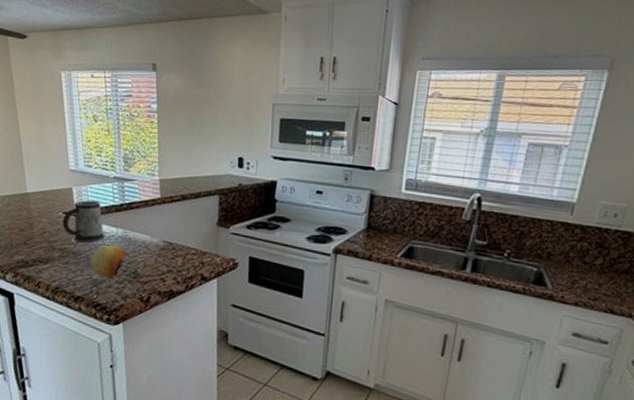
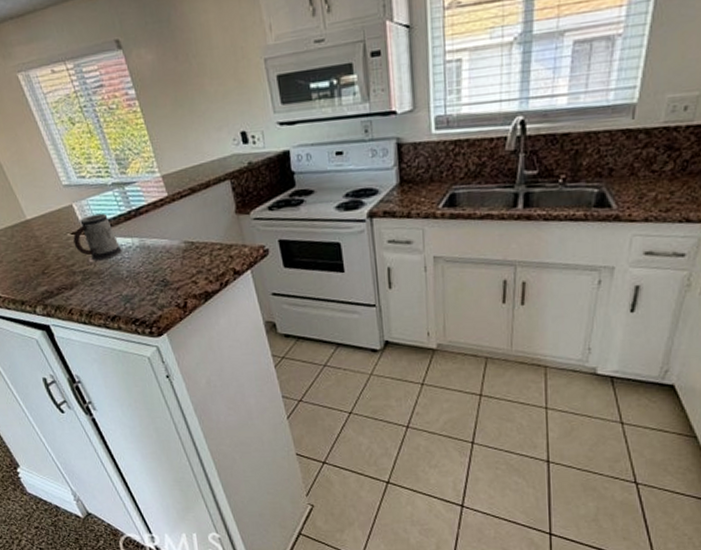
fruit: present [90,245,128,279] -> none [114,256,151,293]

